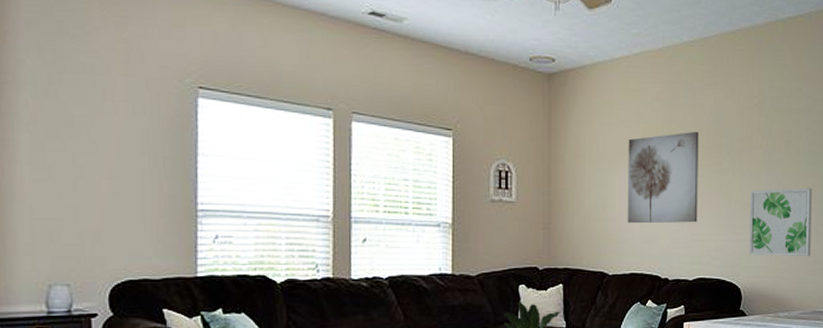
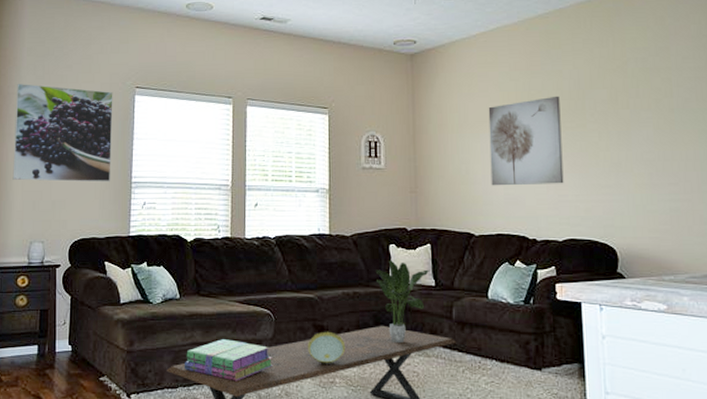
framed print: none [11,68,167,209] -> present [12,83,113,182]
wall art: present [749,187,812,257] -> none [620,145,695,217]

